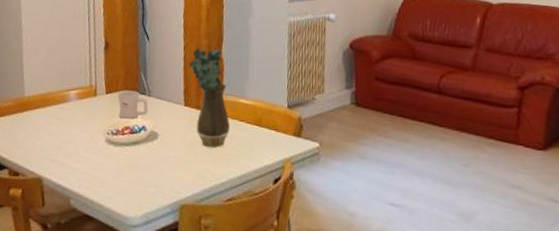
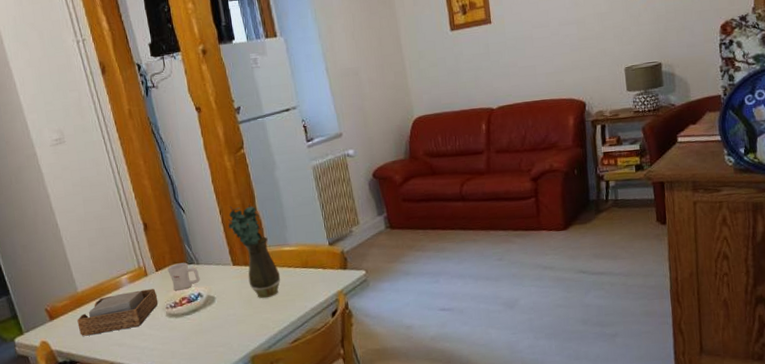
napkin holder: none [16,107,102,146] -> present [77,289,159,336]

